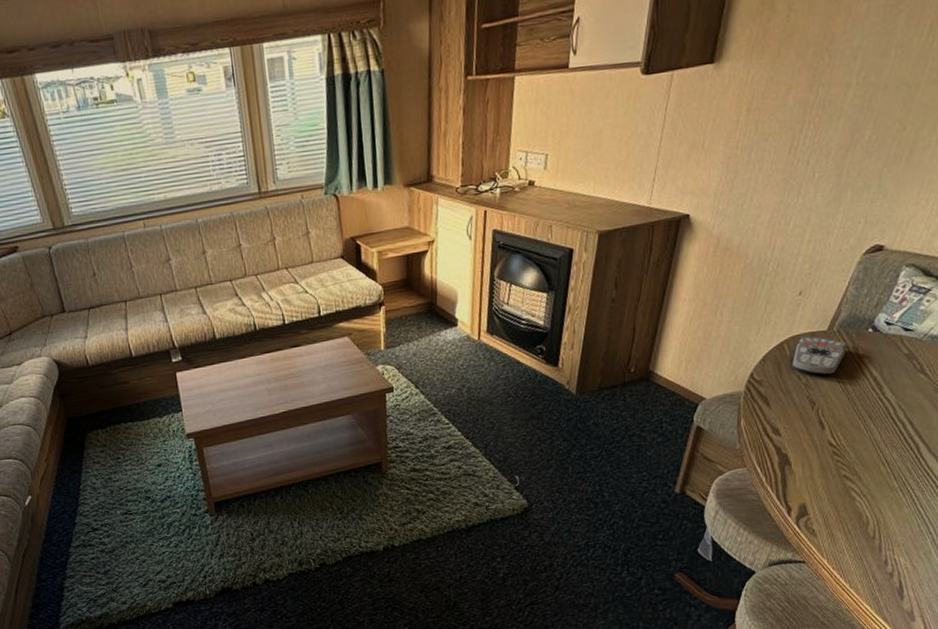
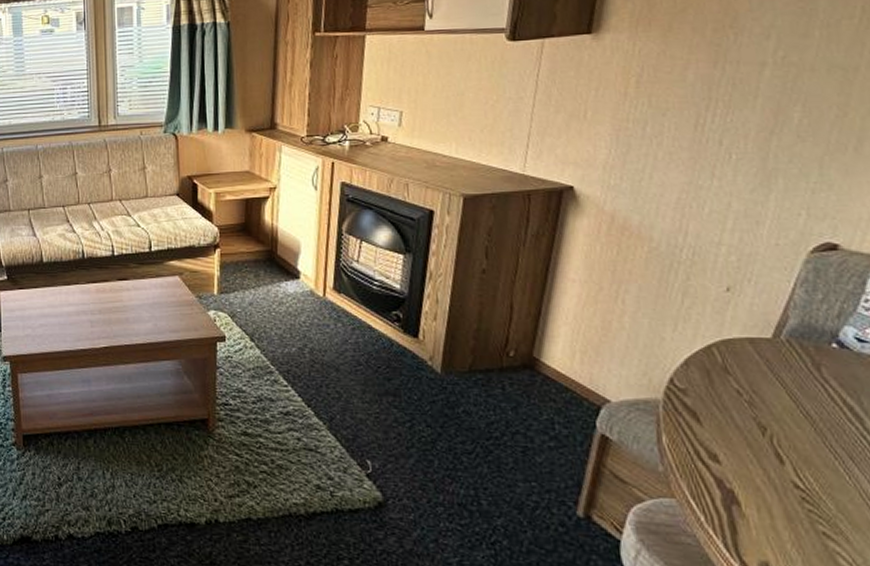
remote control: present [792,336,847,376] -> none [726,342,803,396]

